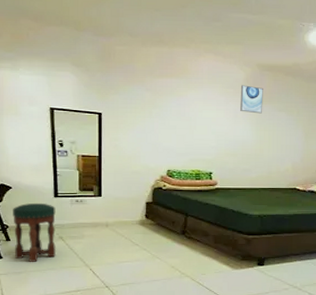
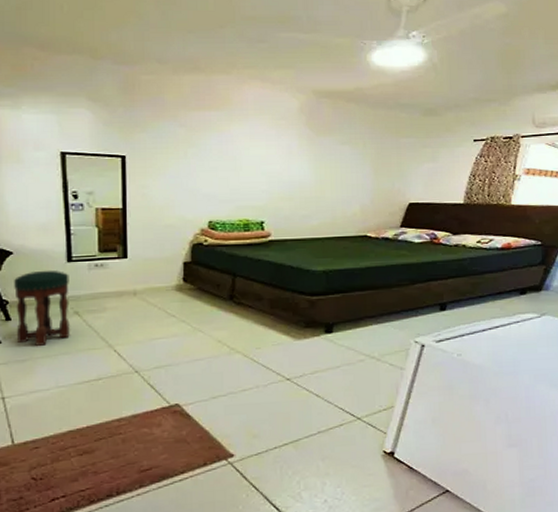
wall art: present [240,85,263,114] -> none [294,115,322,149]

